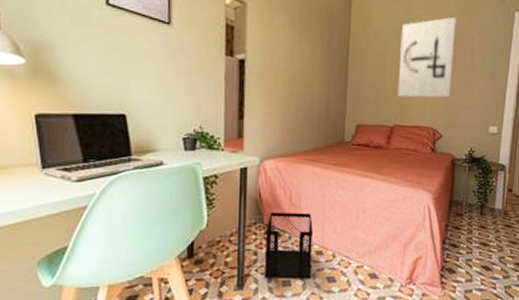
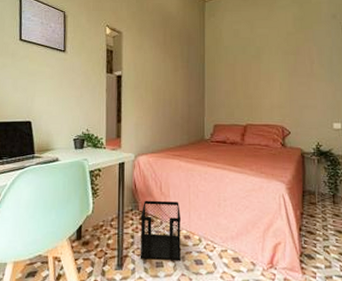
wall art: present [397,16,456,98] -> none [247,32,295,101]

